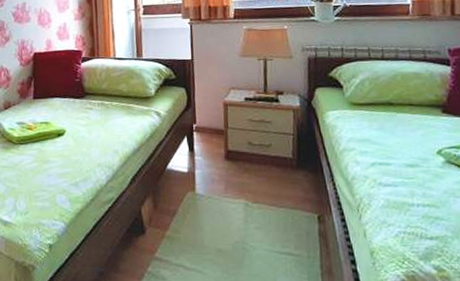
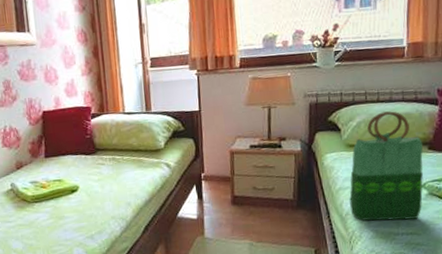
tote bag: none [355,70,439,190] -> present [349,111,423,221]

